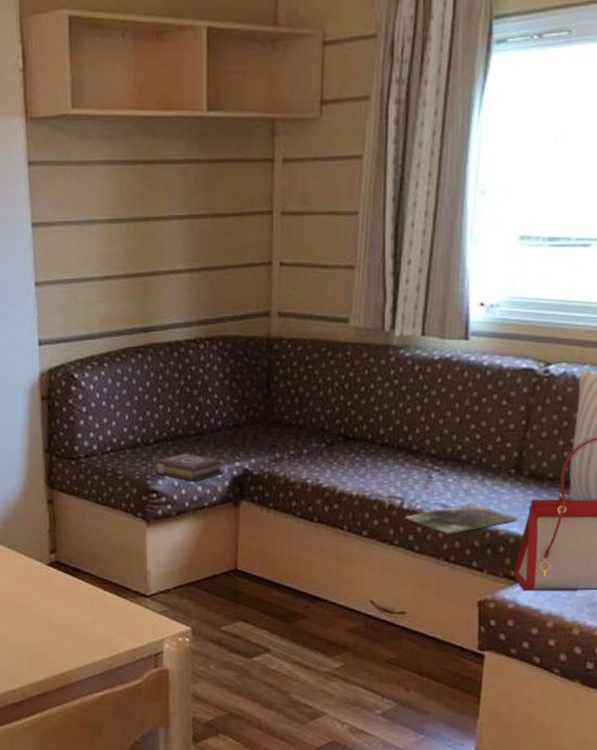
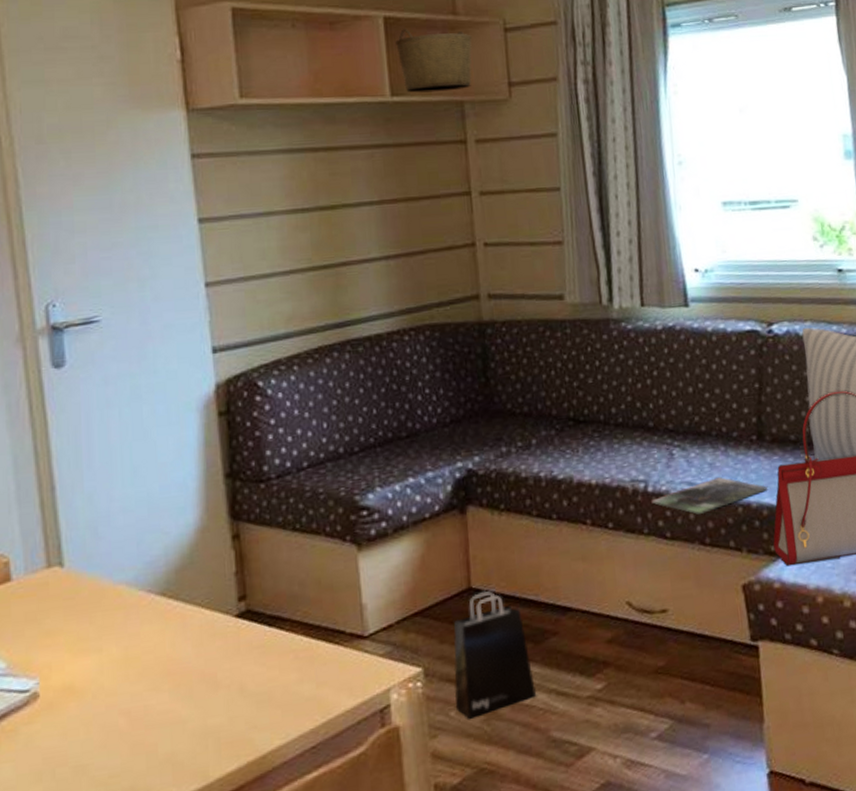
book: present [155,453,223,482] -> none [362,458,444,492]
shopping bag: none [215,573,283,673] -> present [453,590,537,719]
basket: none [216,40,290,108] -> present [395,29,472,93]

